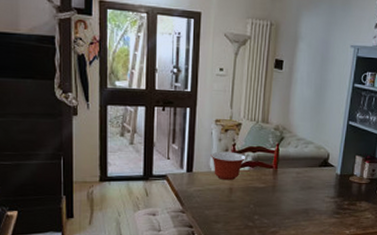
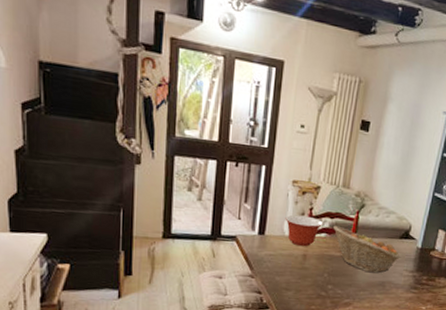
fruit basket: none [255,158,322,201] -> present [332,225,402,274]

